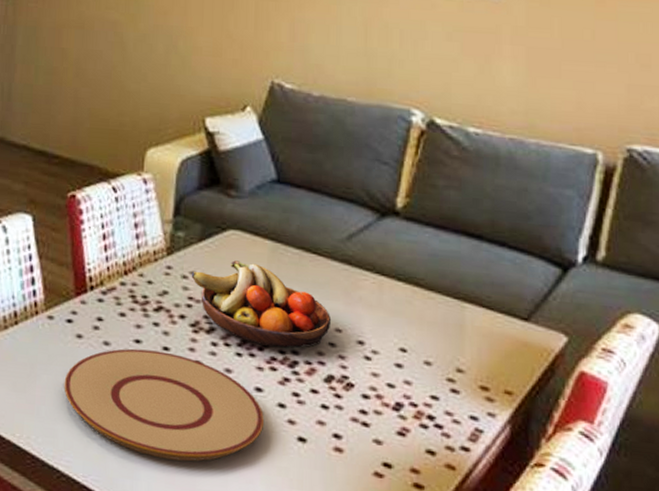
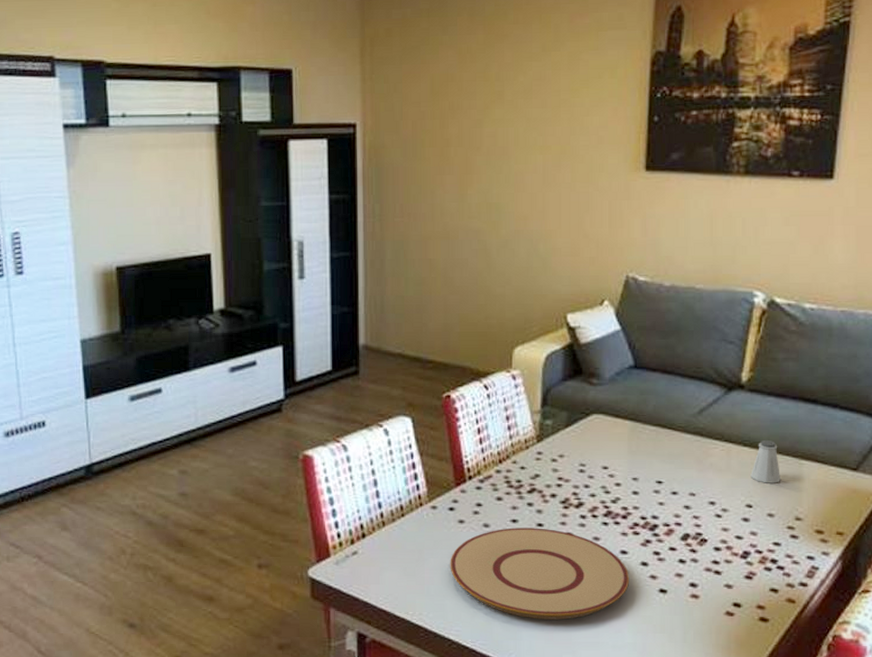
fruit bowl: present [191,260,332,348] -> none [560,441,686,515]
saltshaker: none [405,276,439,327] -> present [750,440,780,483]

